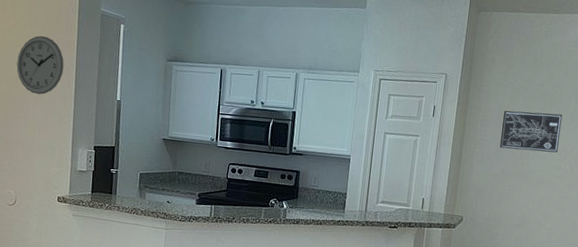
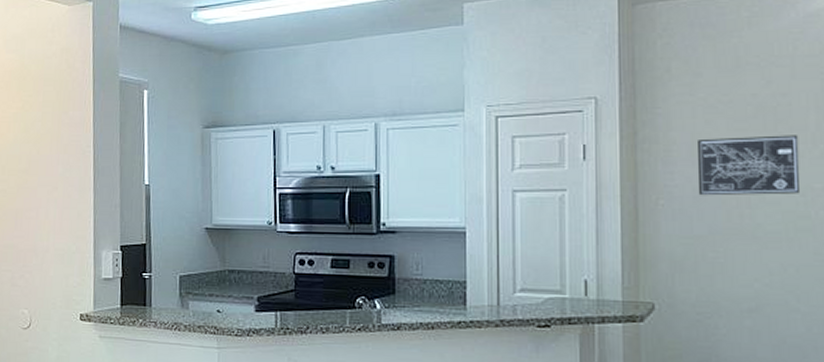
wall clock: present [16,35,64,95] -> none [25,116,80,187]

